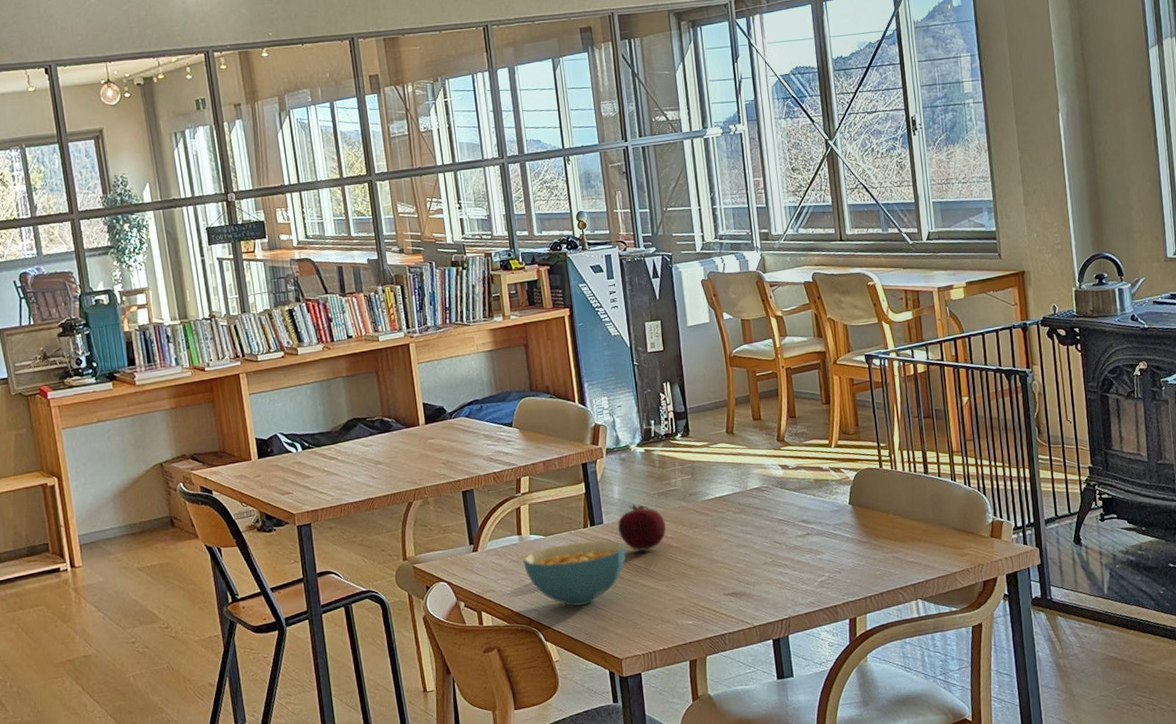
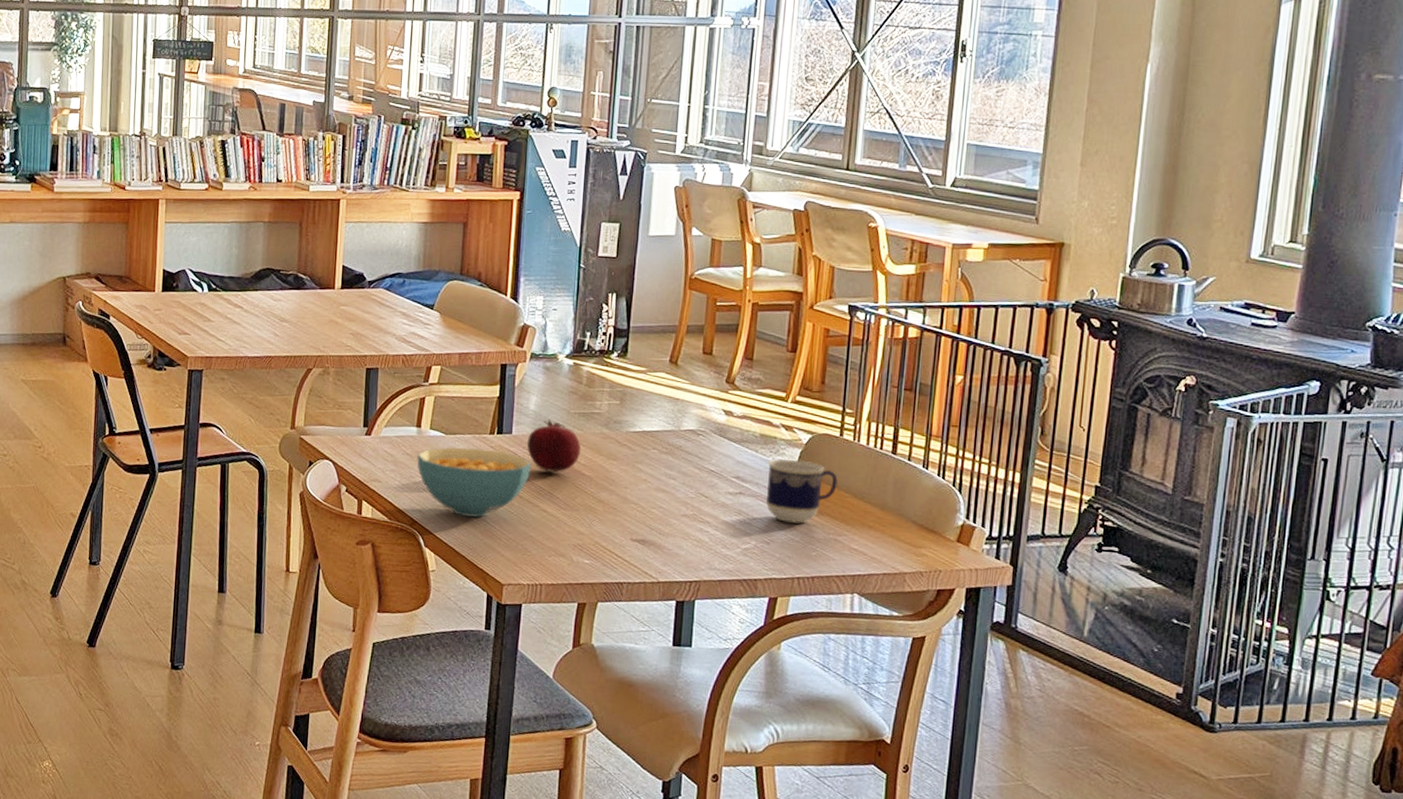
cup: none [826,494,887,551] -> present [765,459,839,524]

